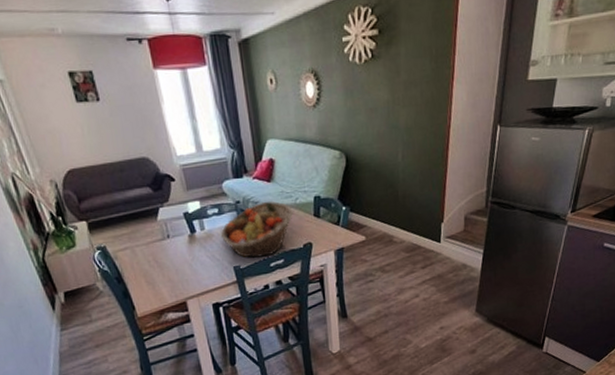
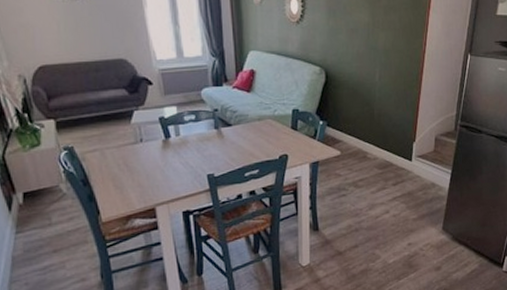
fruit basket: present [221,201,294,258] -> none [197,112,272,167]

